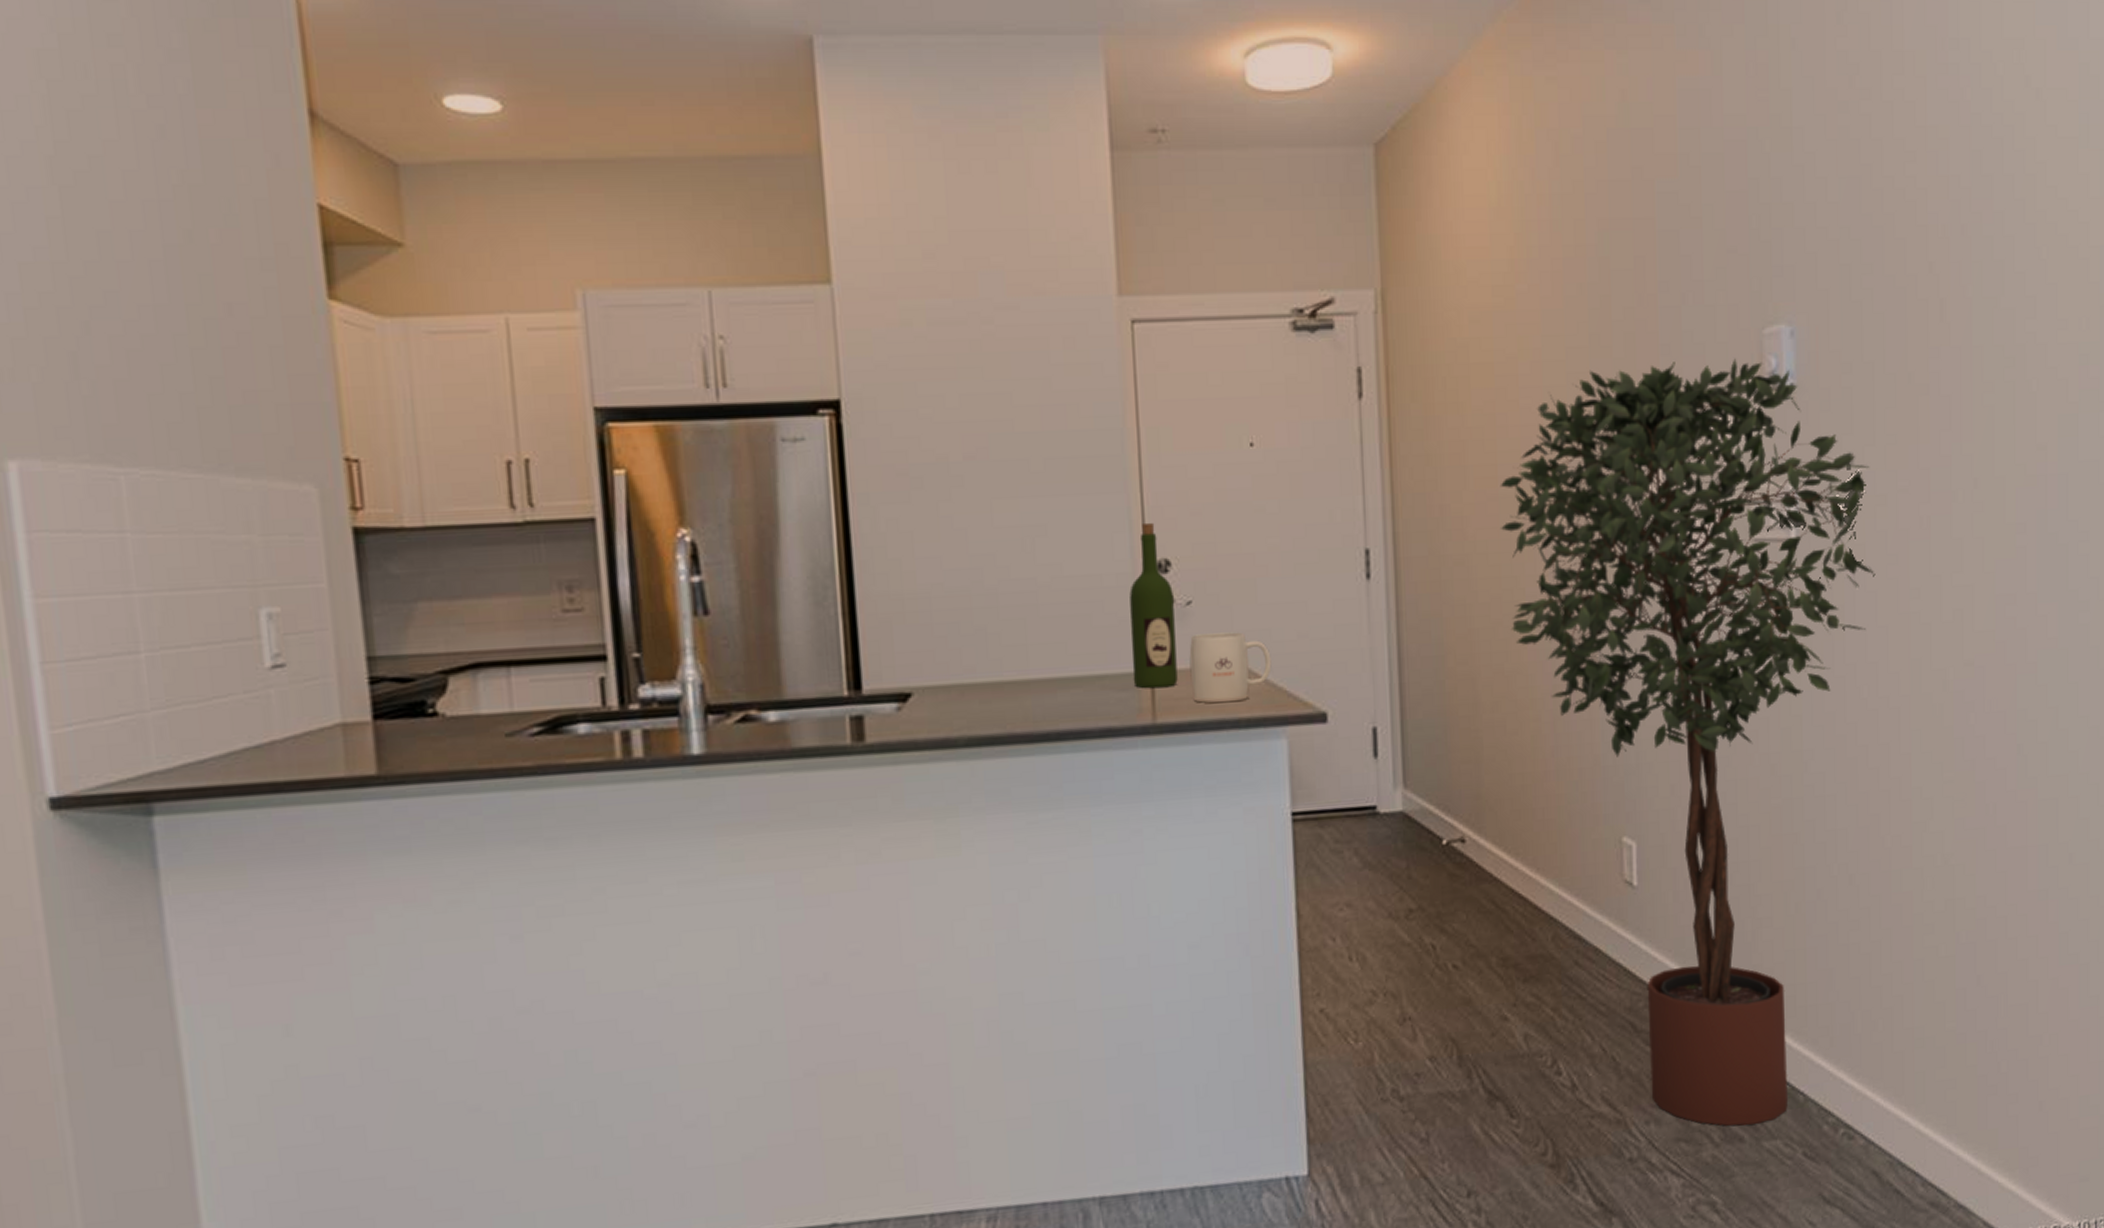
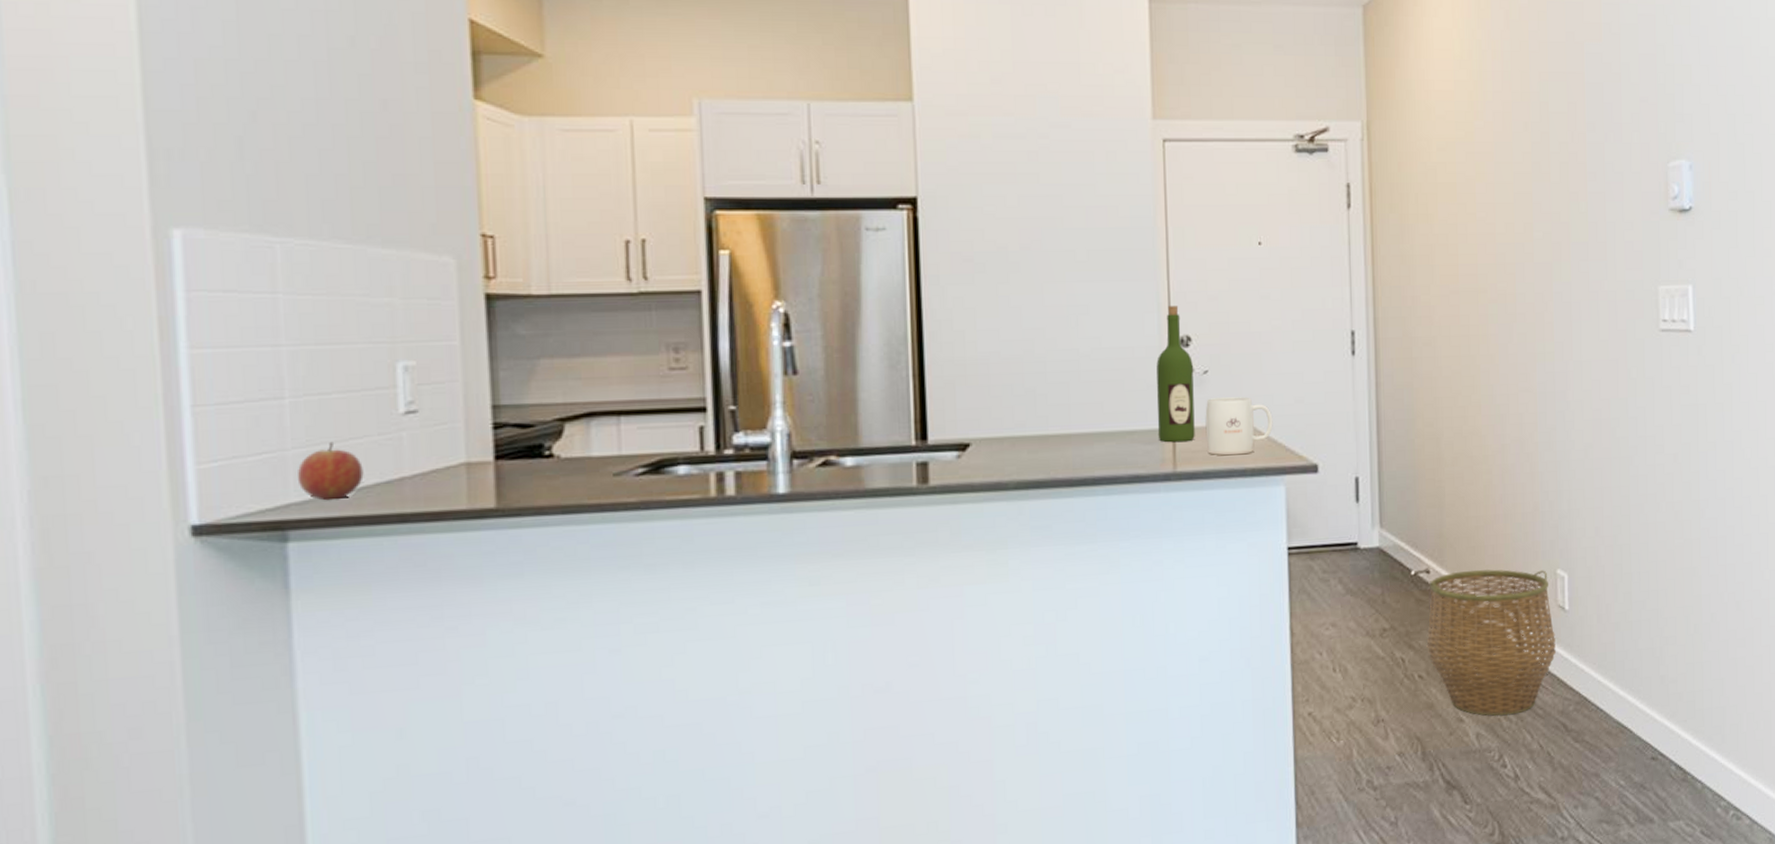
fruit: none [159,701,231,769] -> present [298,441,364,501]
basket: none [1462,837,1622,1014] -> present [1426,569,1556,717]
potted tree: present [1500,358,1876,1126] -> none [1460,185,1756,809]

